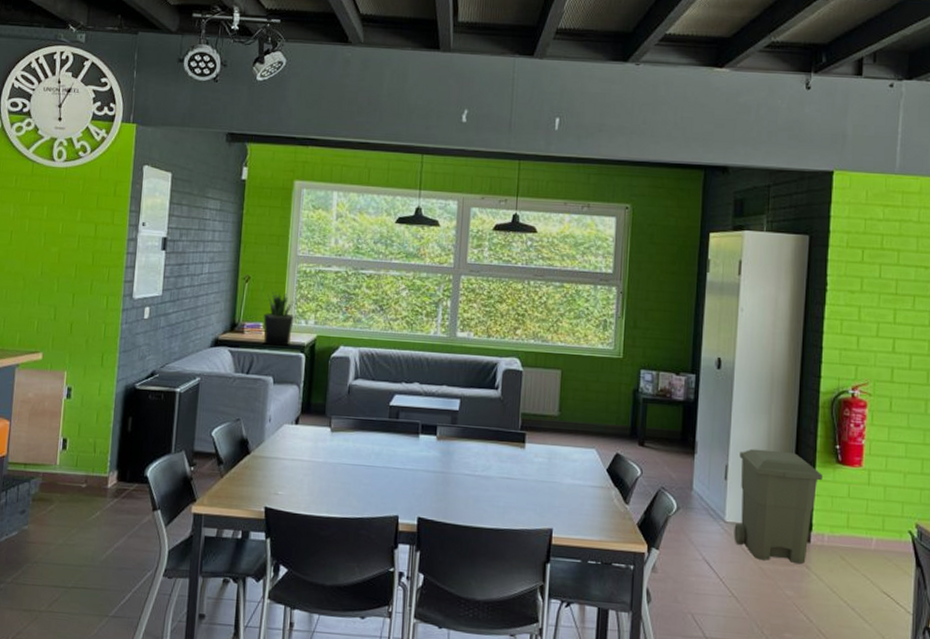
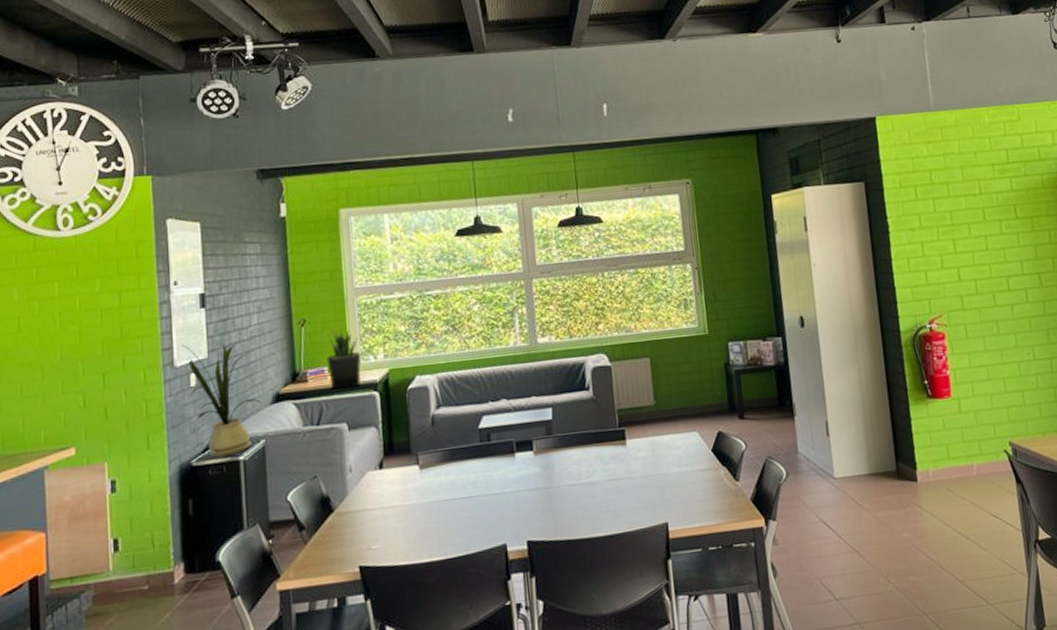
house plant: none [141,279,202,386] -> present [182,344,262,458]
recycling bin: present [734,448,823,565] -> none [836,396,918,509]

